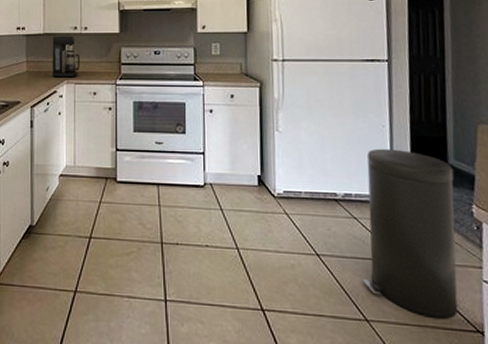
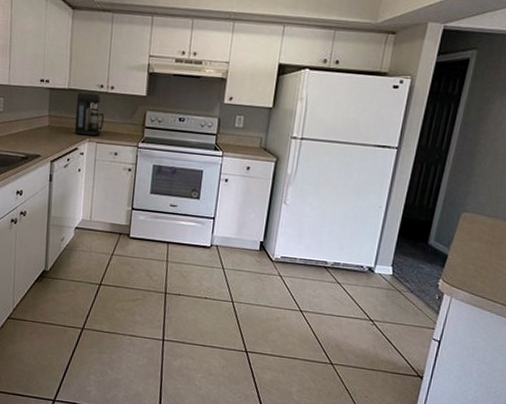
pedal bin: present [361,148,458,320] -> none [334,226,432,367]

